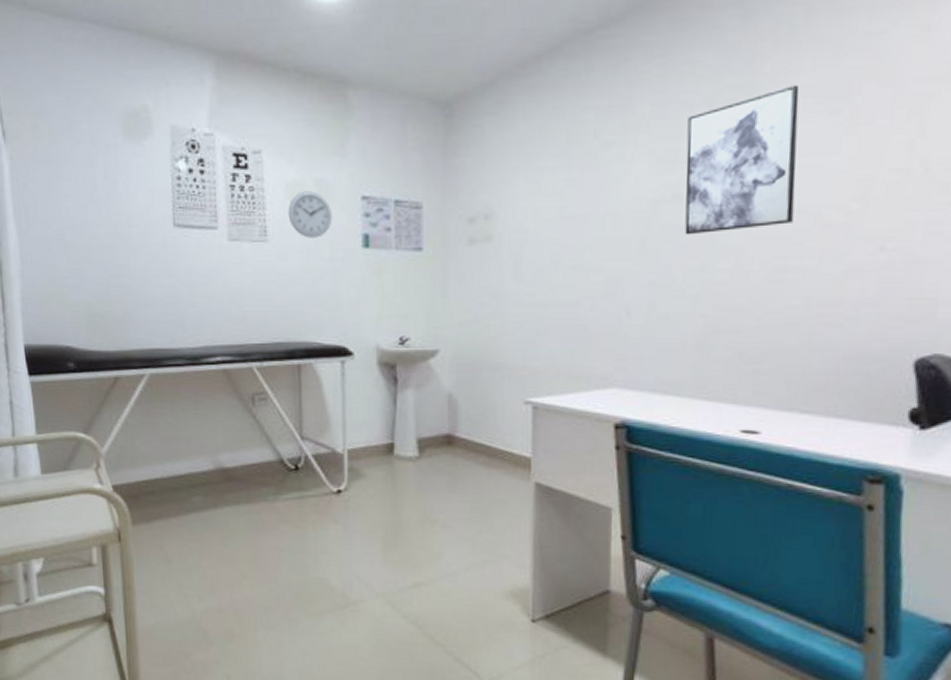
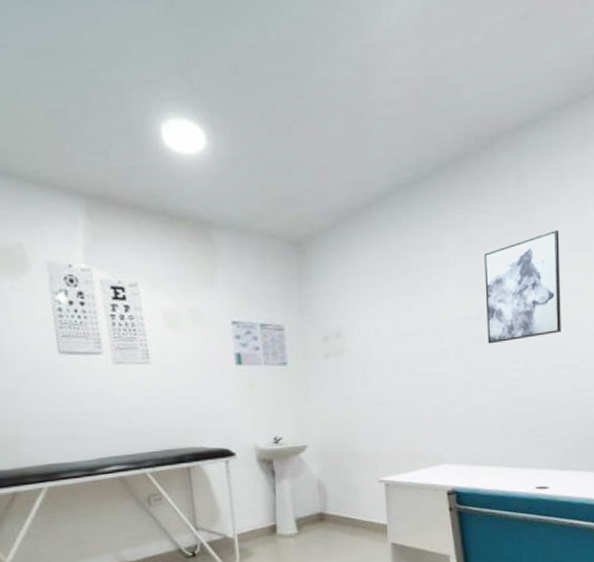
wall clock: present [288,191,333,238] -> none [166,318,208,359]

